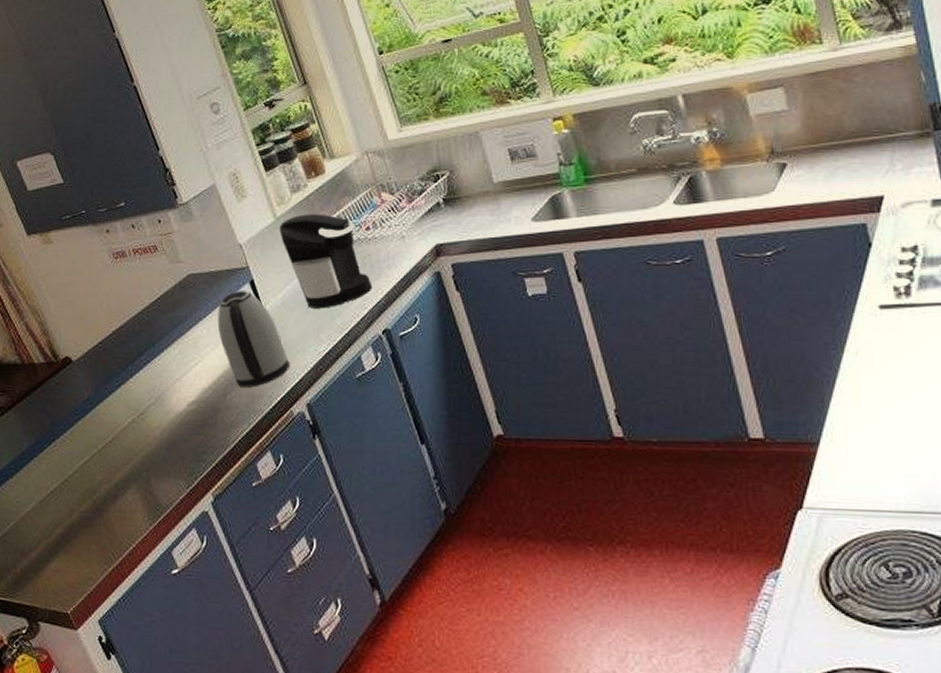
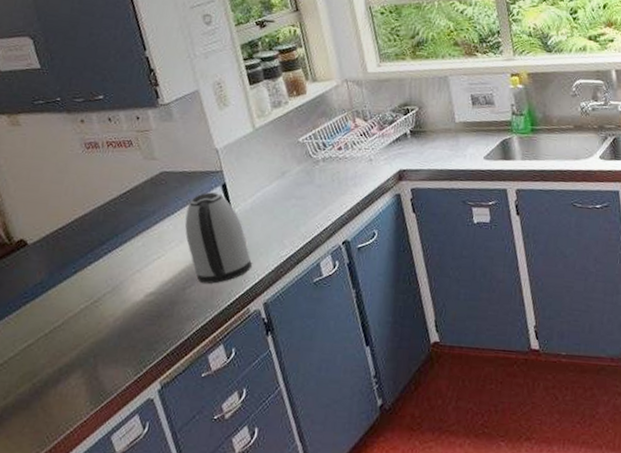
coffee maker: present [279,214,373,309] -> none [256,128,338,217]

